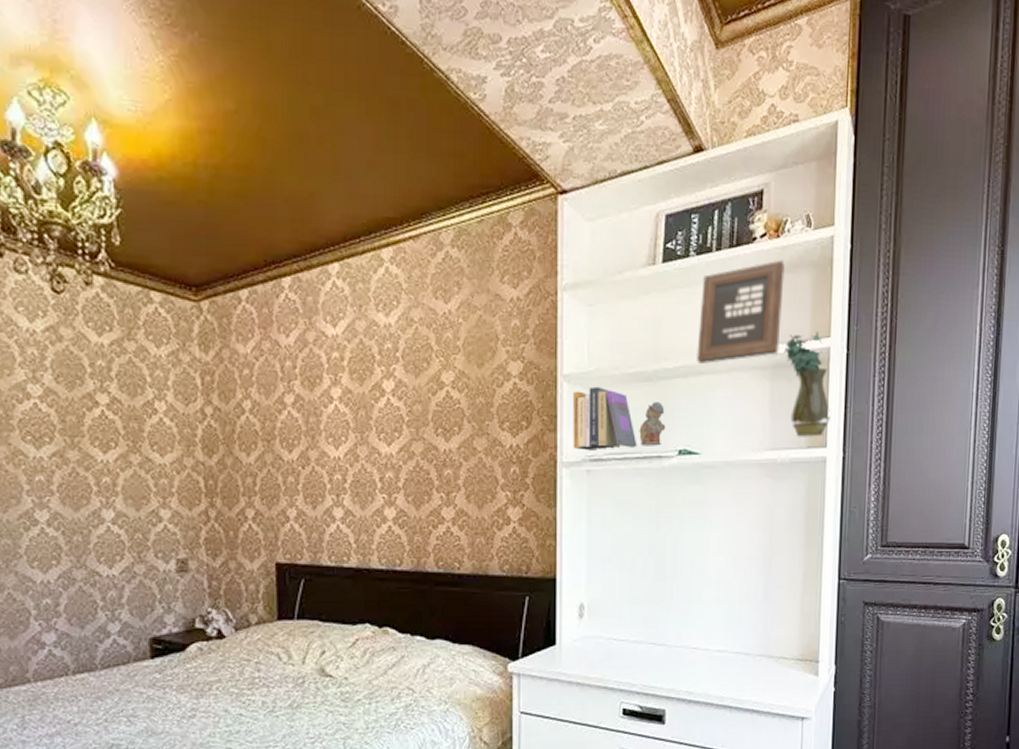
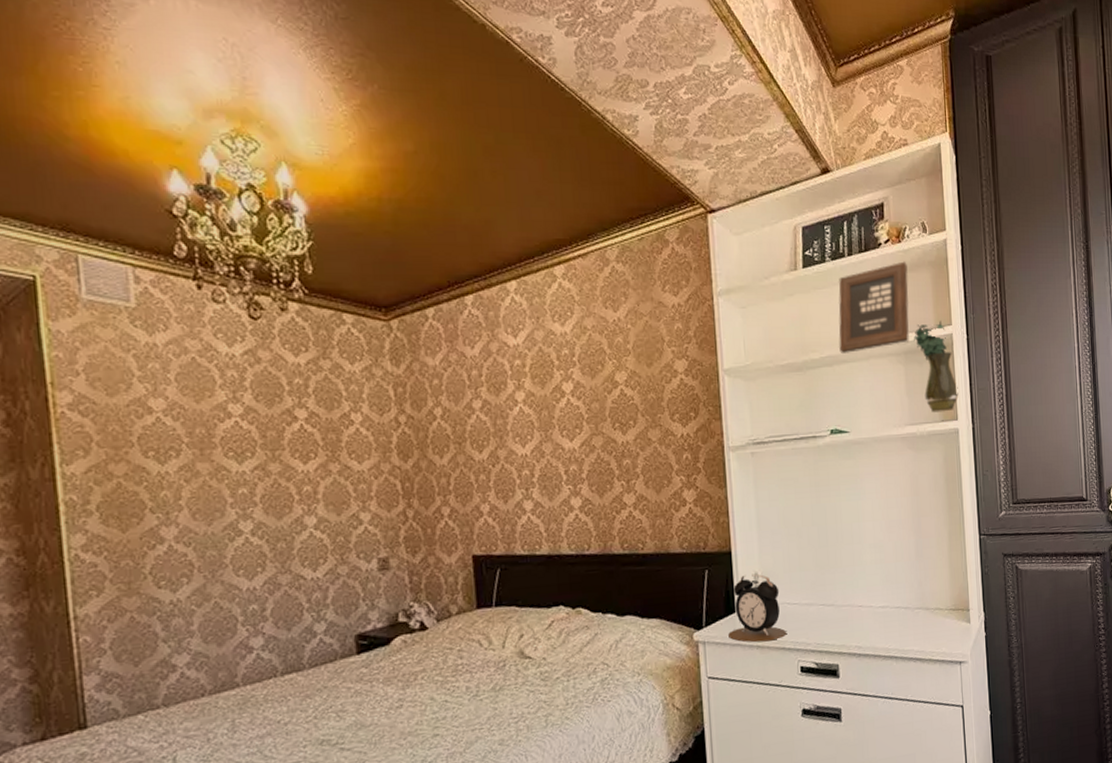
alarm clock: none [546,604,610,679] -> present [728,573,786,643]
books: present [573,386,637,451] -> none [734,378,794,435]
figurine: present [639,402,666,446] -> none [794,389,818,428]

